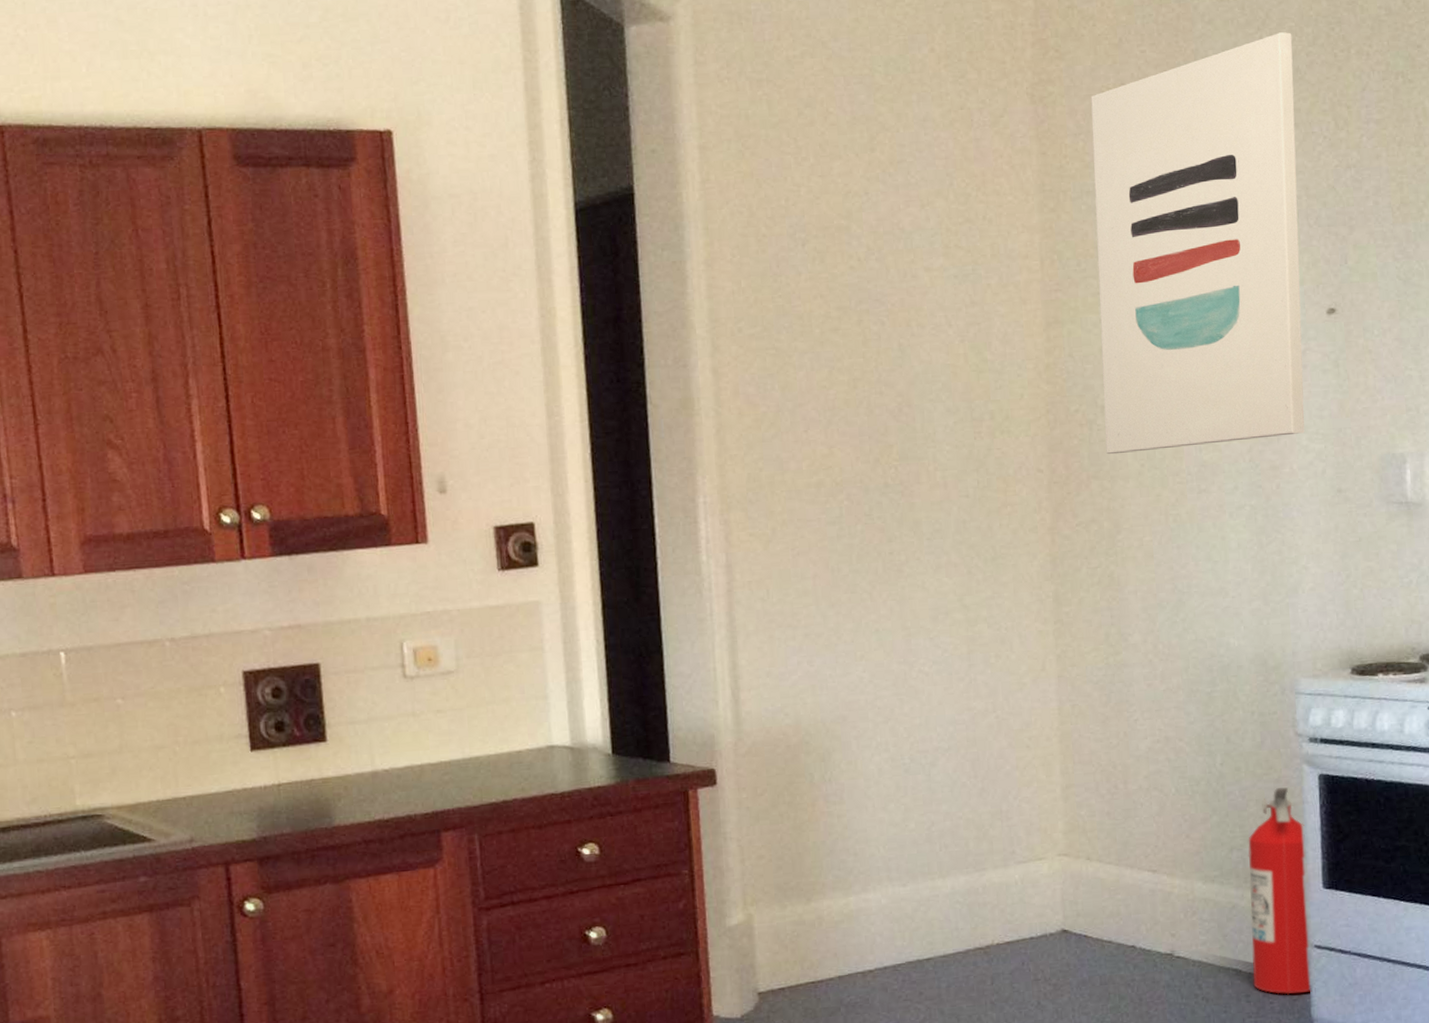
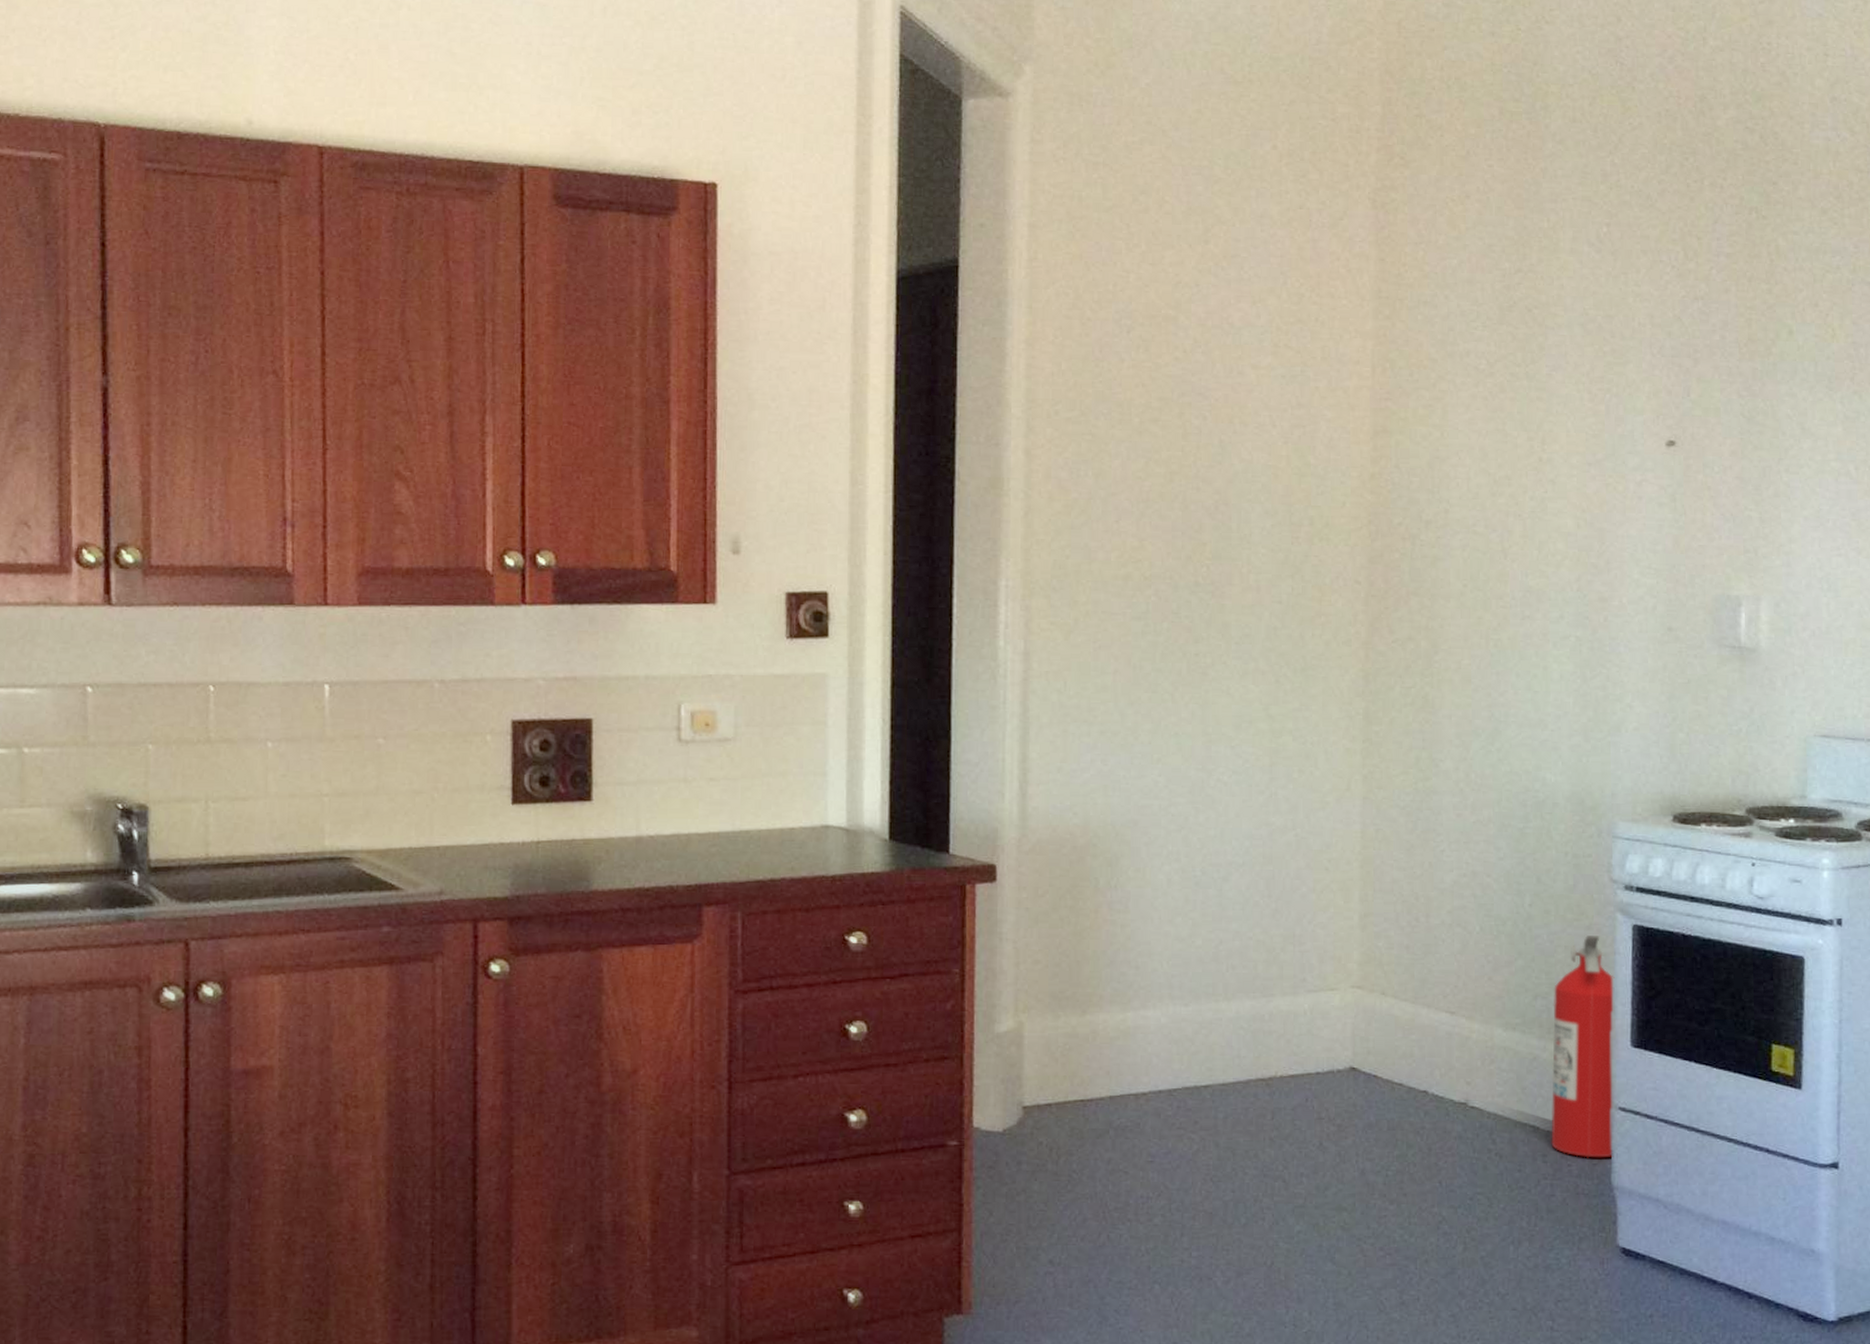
wall art: present [1091,32,1305,455] -> none [1428,158,1645,572]

